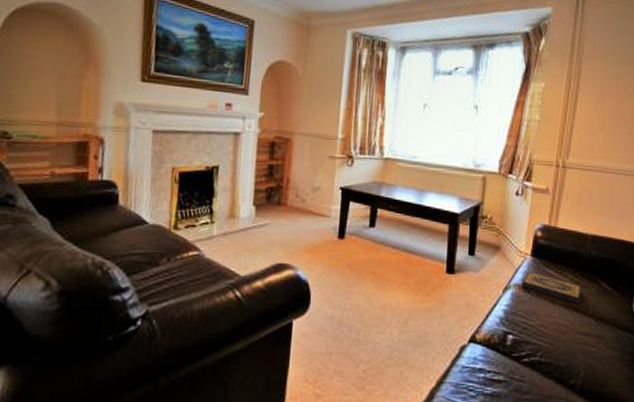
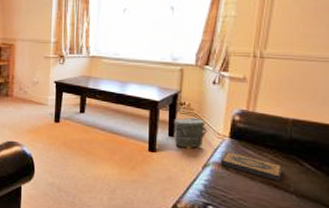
bag: none [474,233,510,269] -> present [174,117,208,148]

